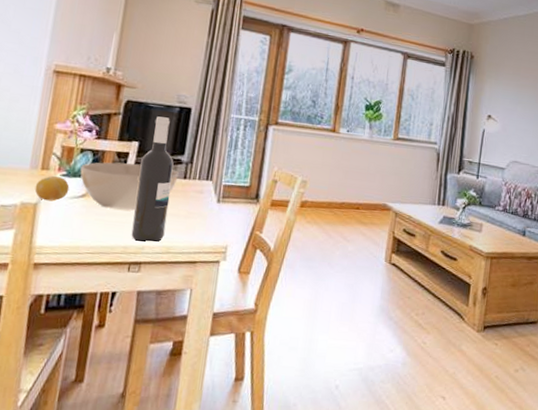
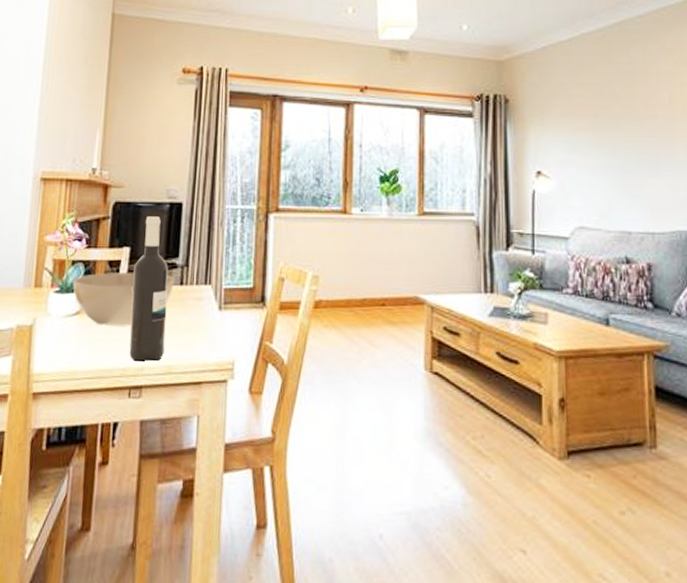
fruit: present [34,175,70,201] -> none [29,293,63,322]

